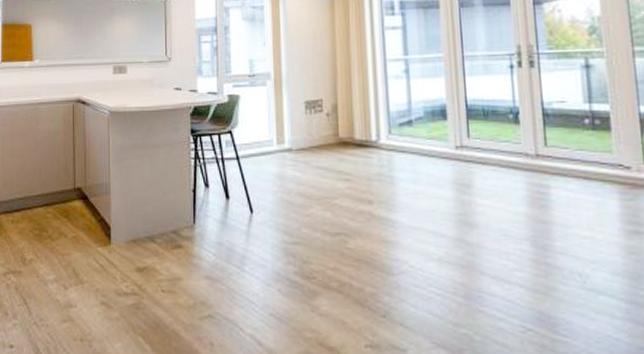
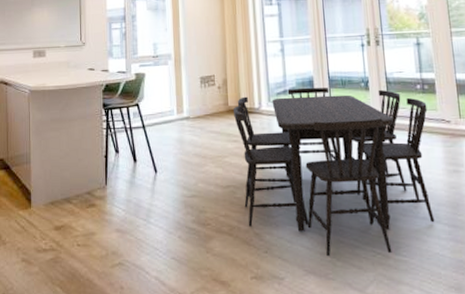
dining table: none [345,117,607,330] -> present [234,87,435,257]

